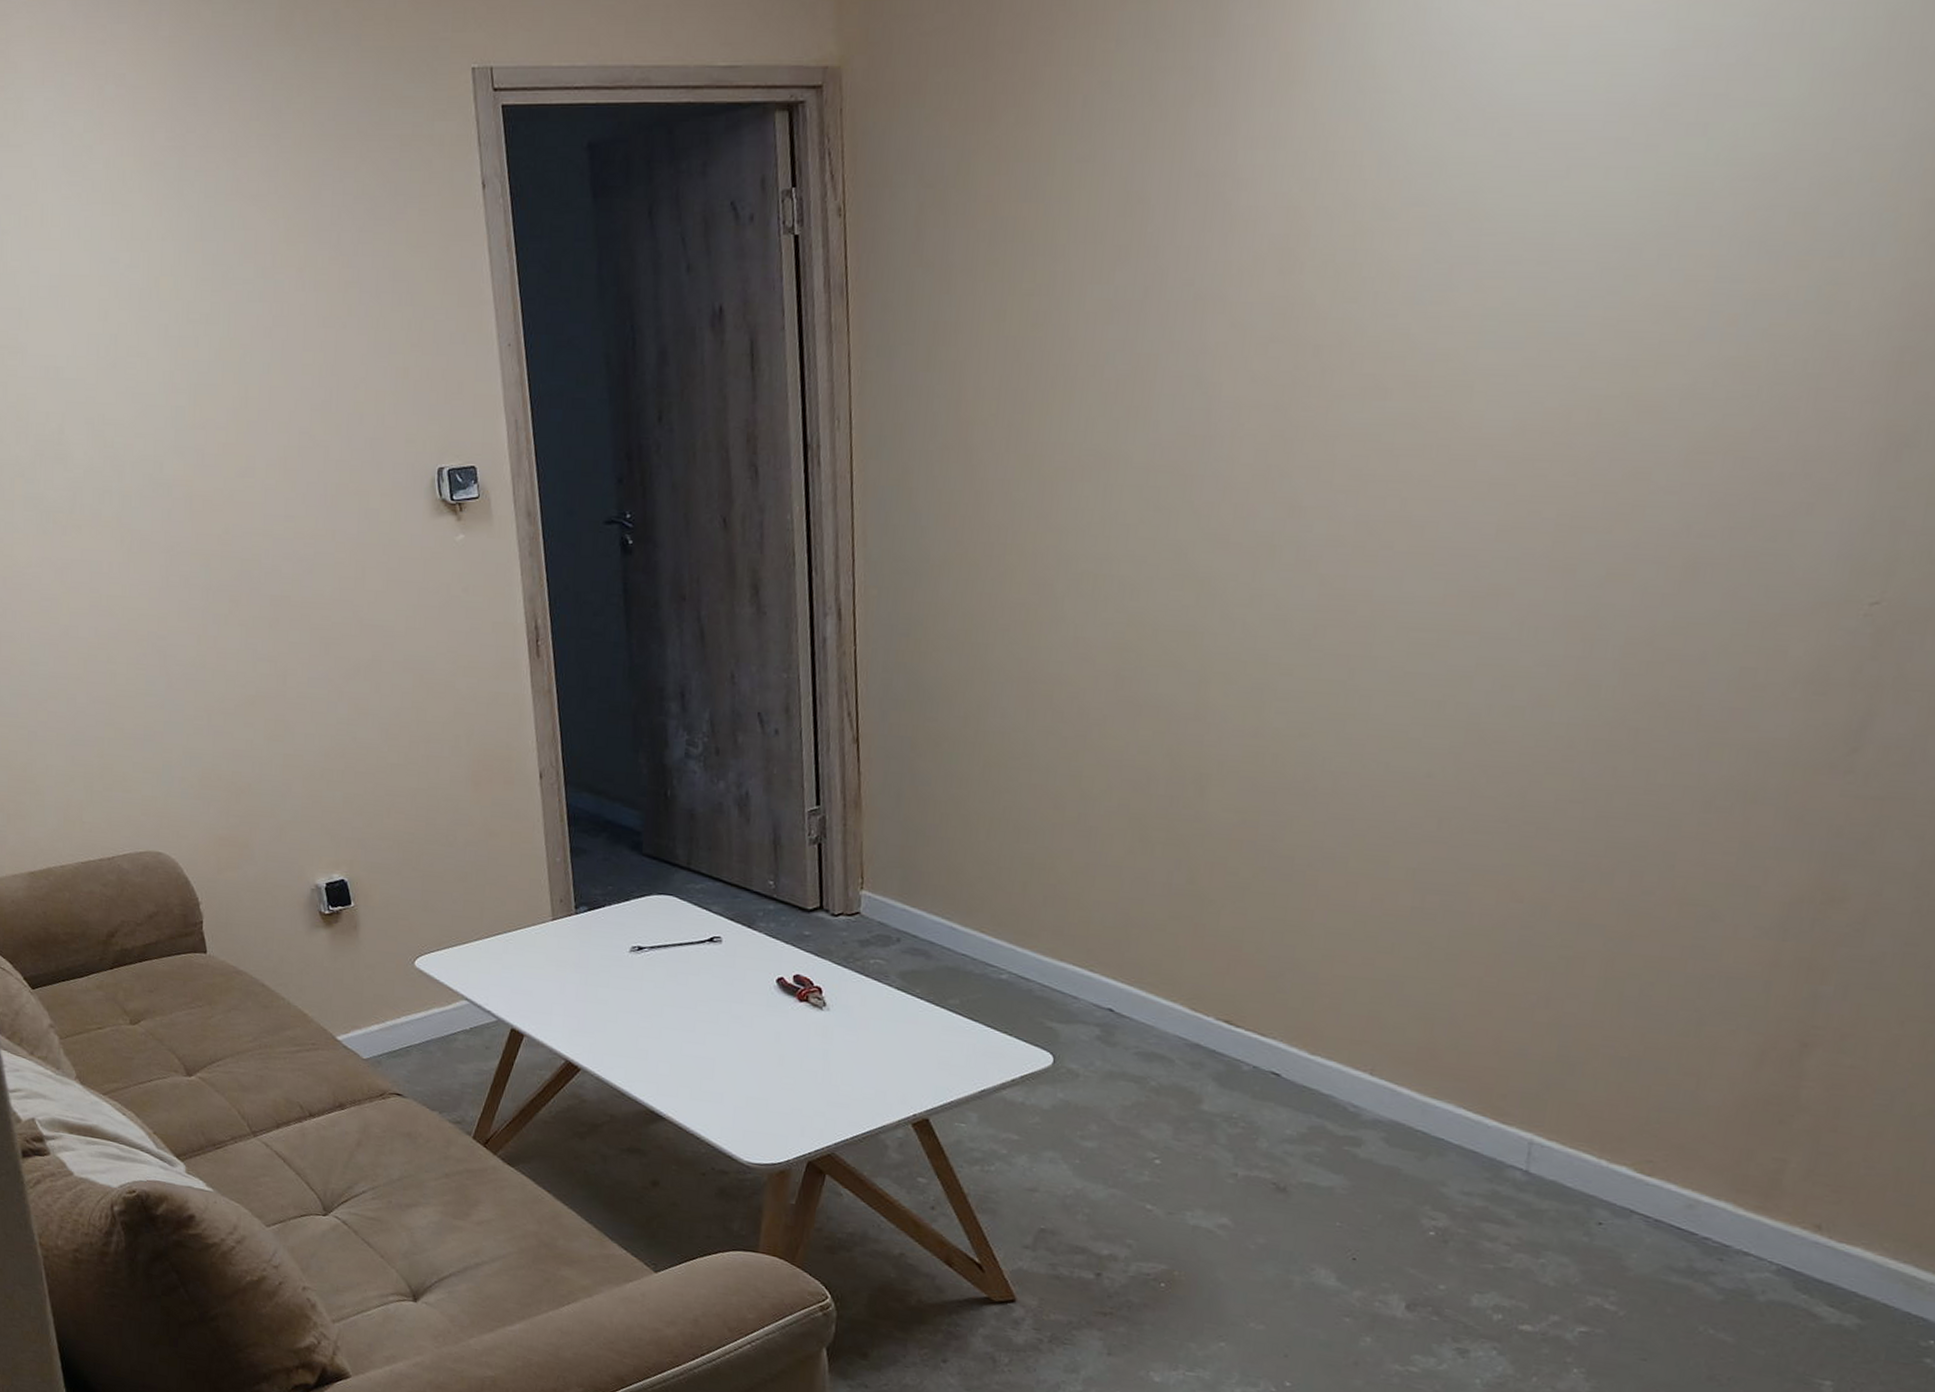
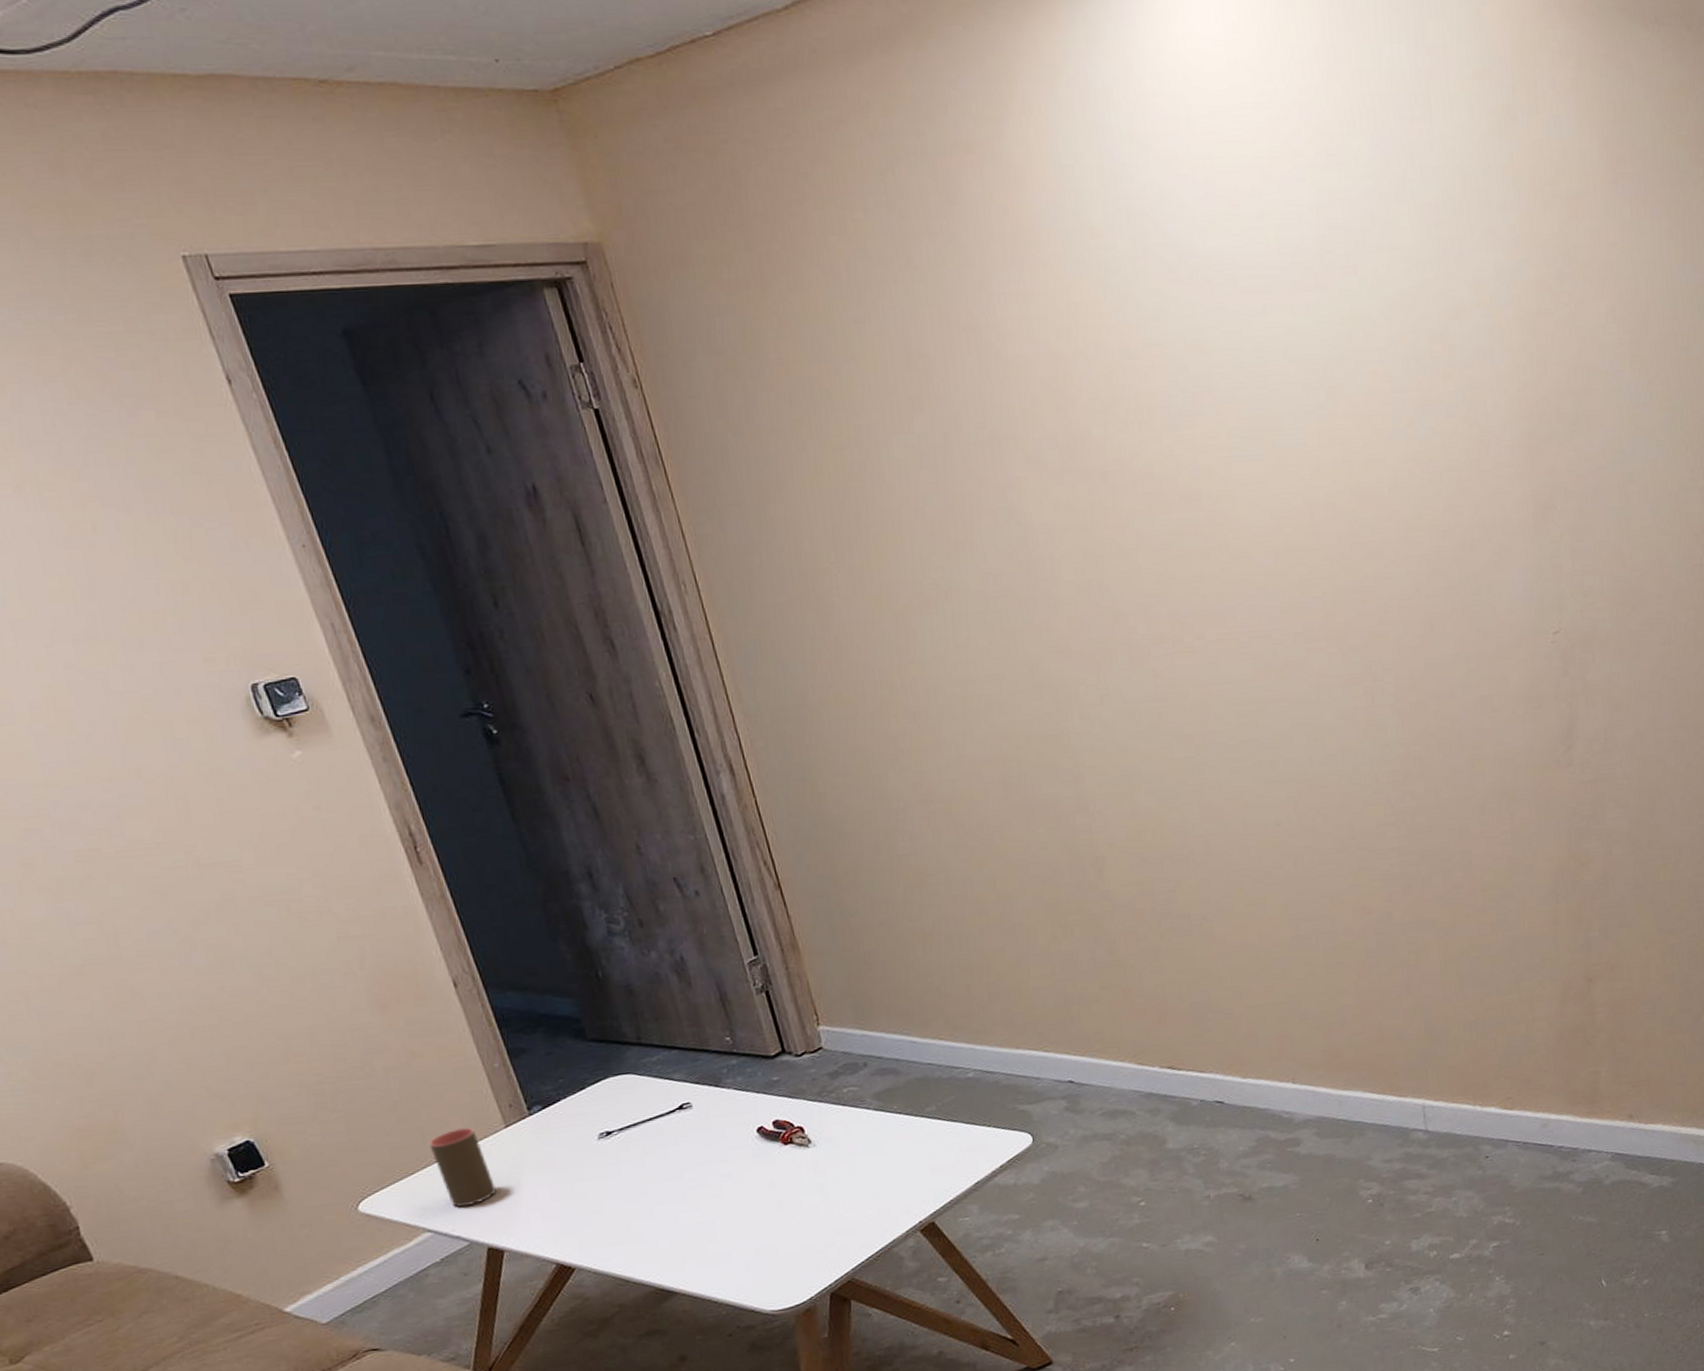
cup: none [484,911,531,985] -> present [428,1127,496,1207]

